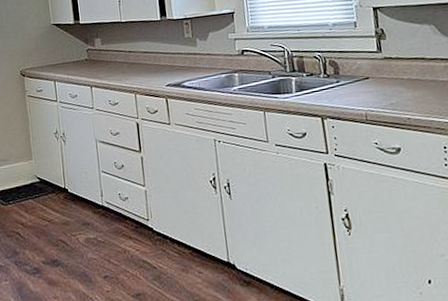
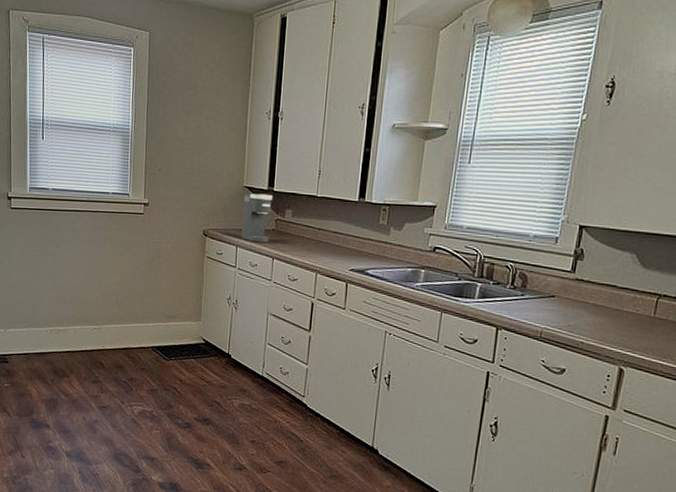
coffee maker: none [53,27,84,74] -> present [241,193,272,243]

